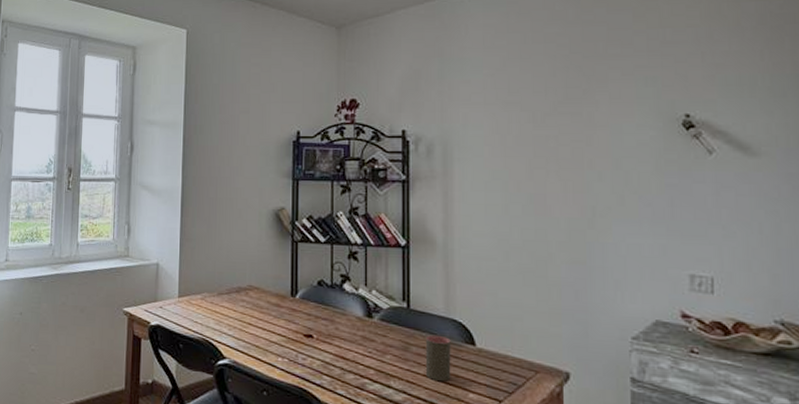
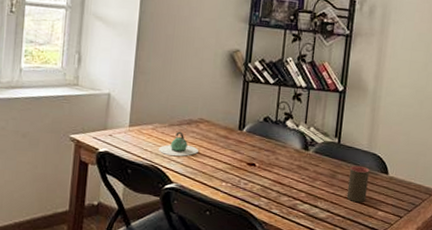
teapot: none [208,300,250,328] -> present [158,131,198,156]

